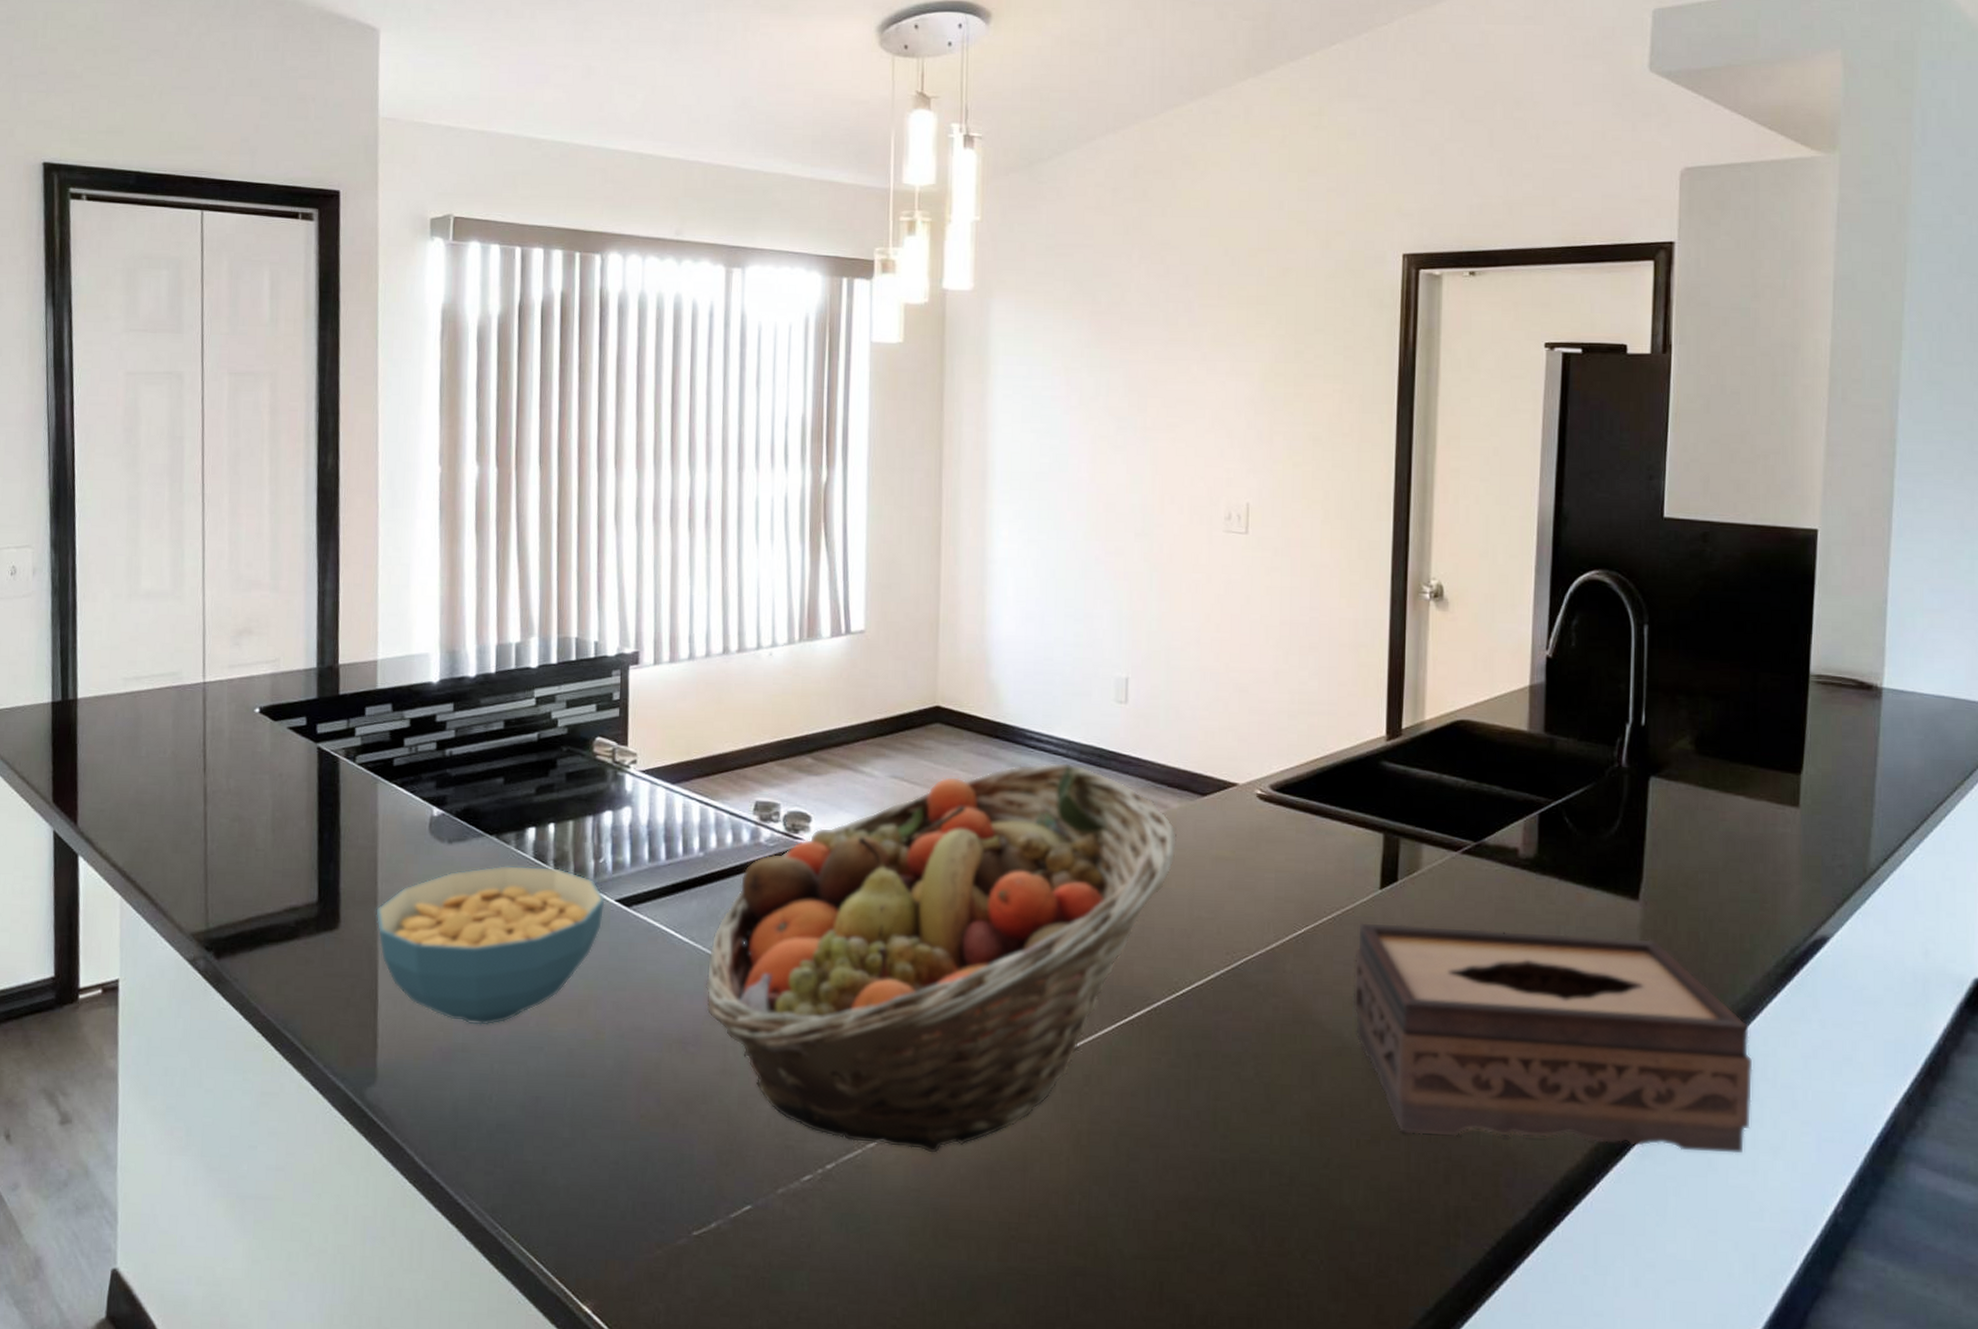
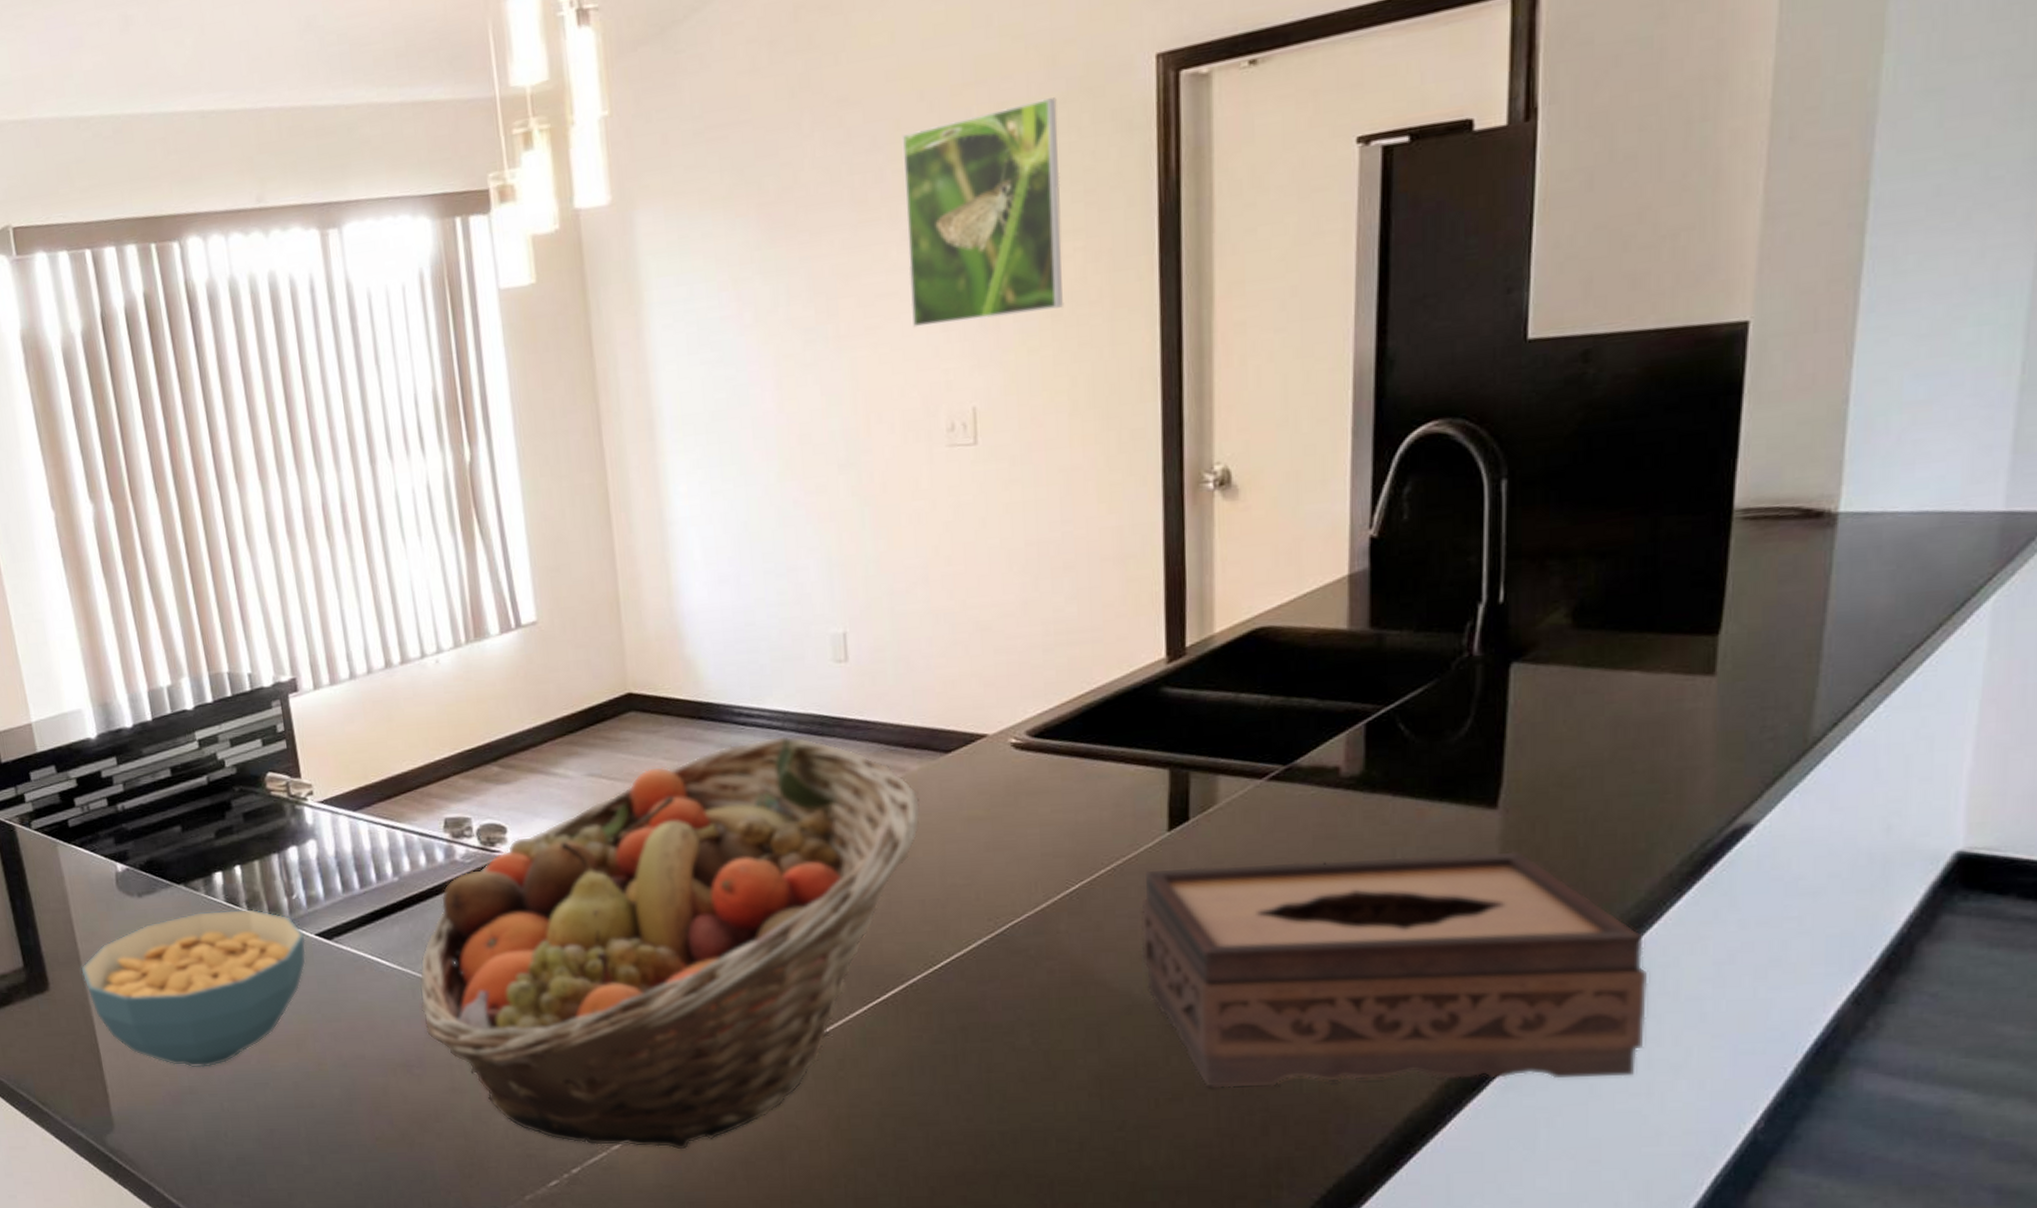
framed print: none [1204,271,1328,434] -> present [902,98,1065,328]

